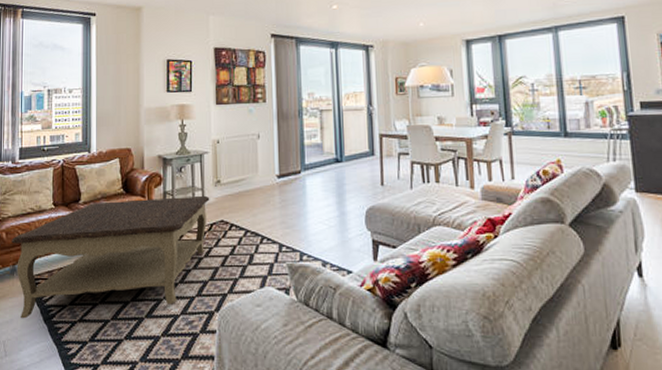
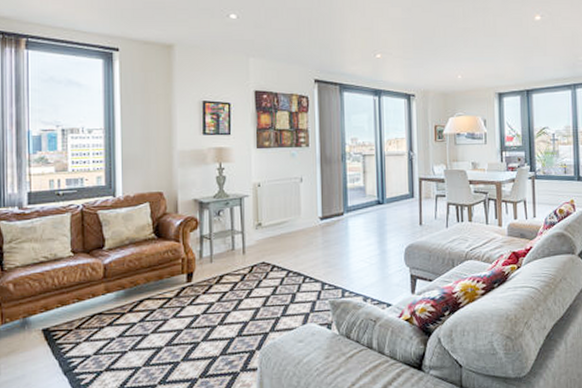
coffee table: present [11,195,210,319] -> none [21,238,251,373]

